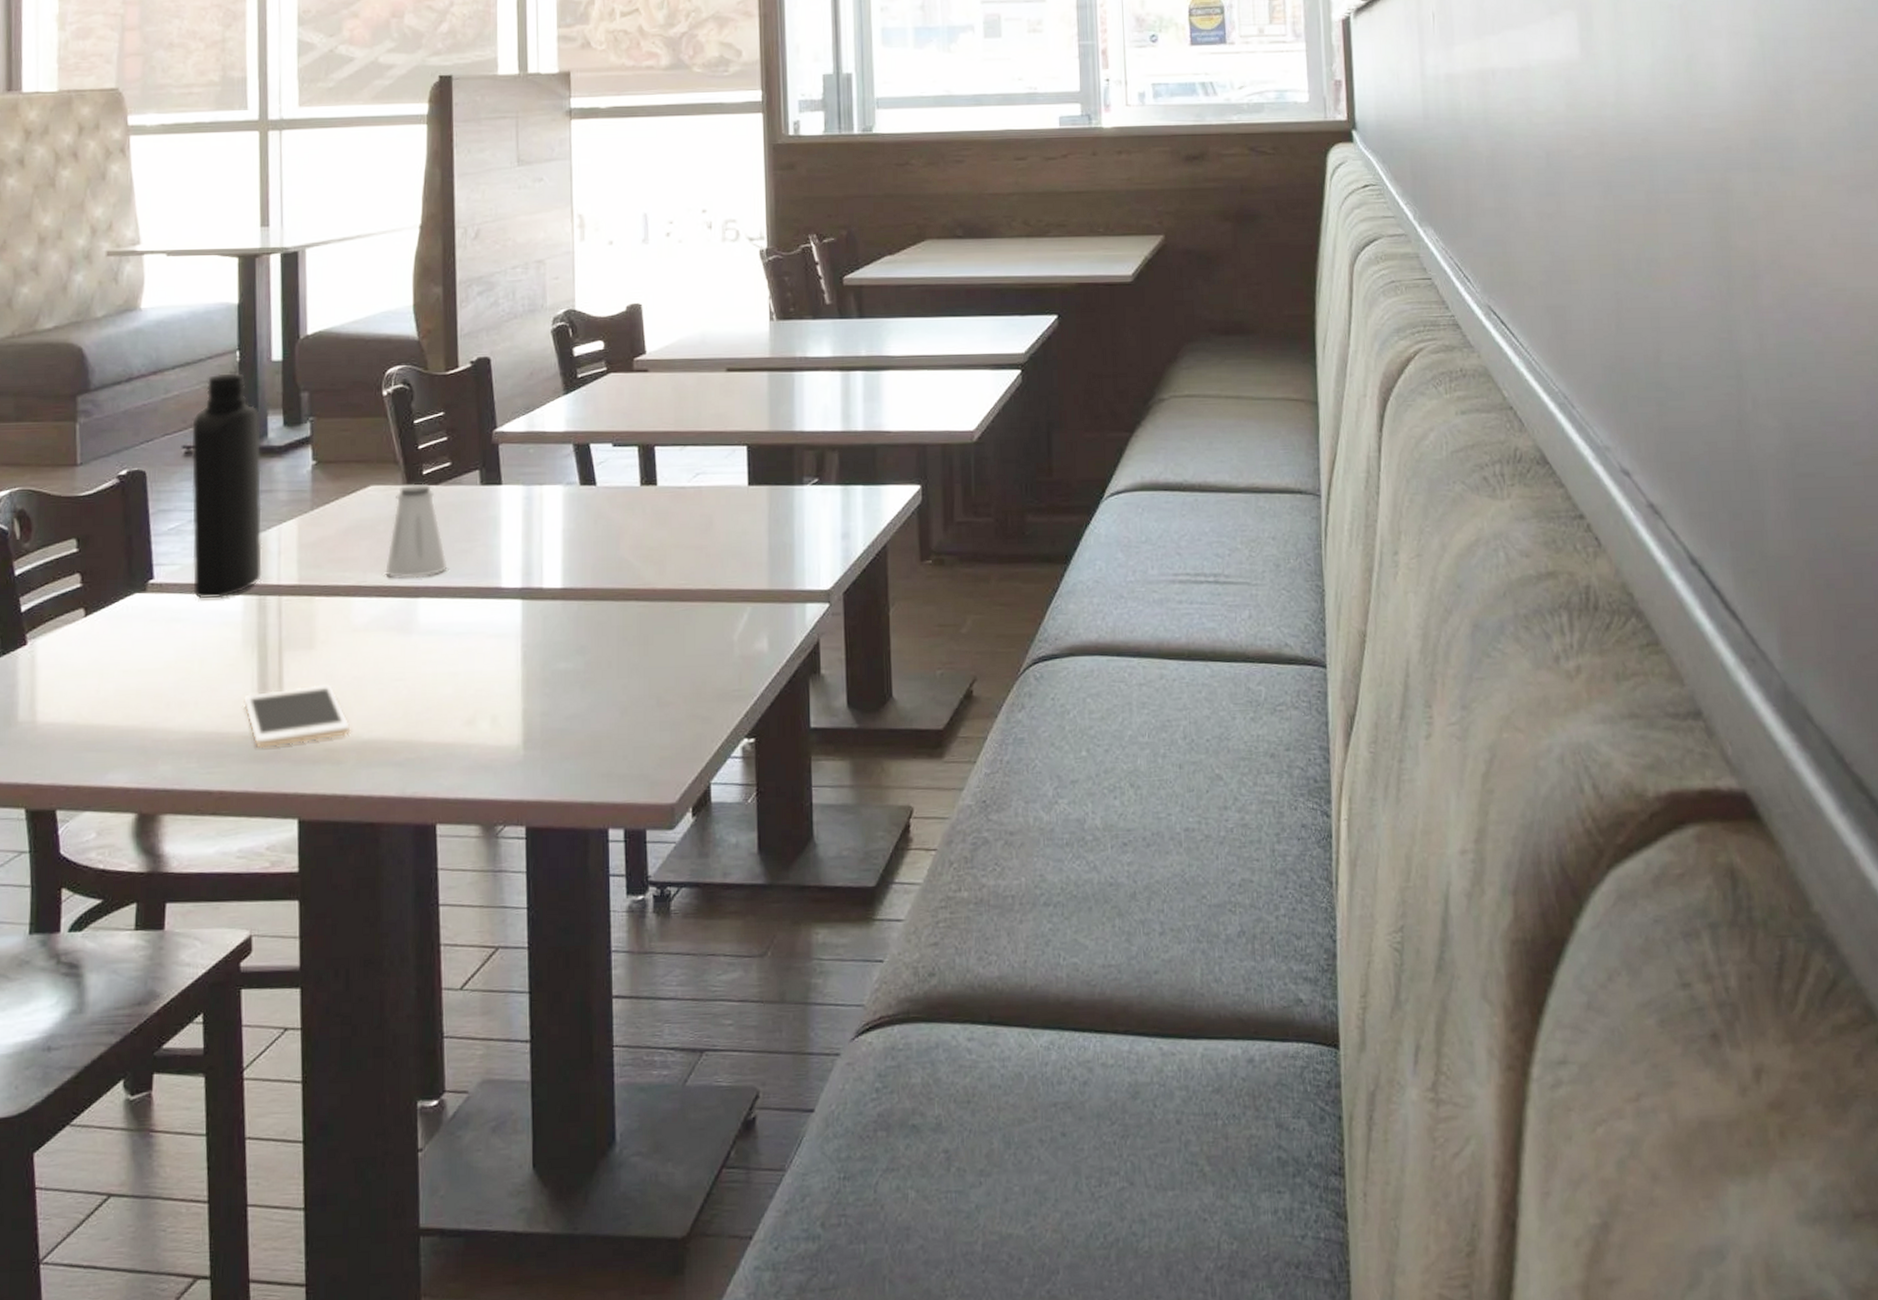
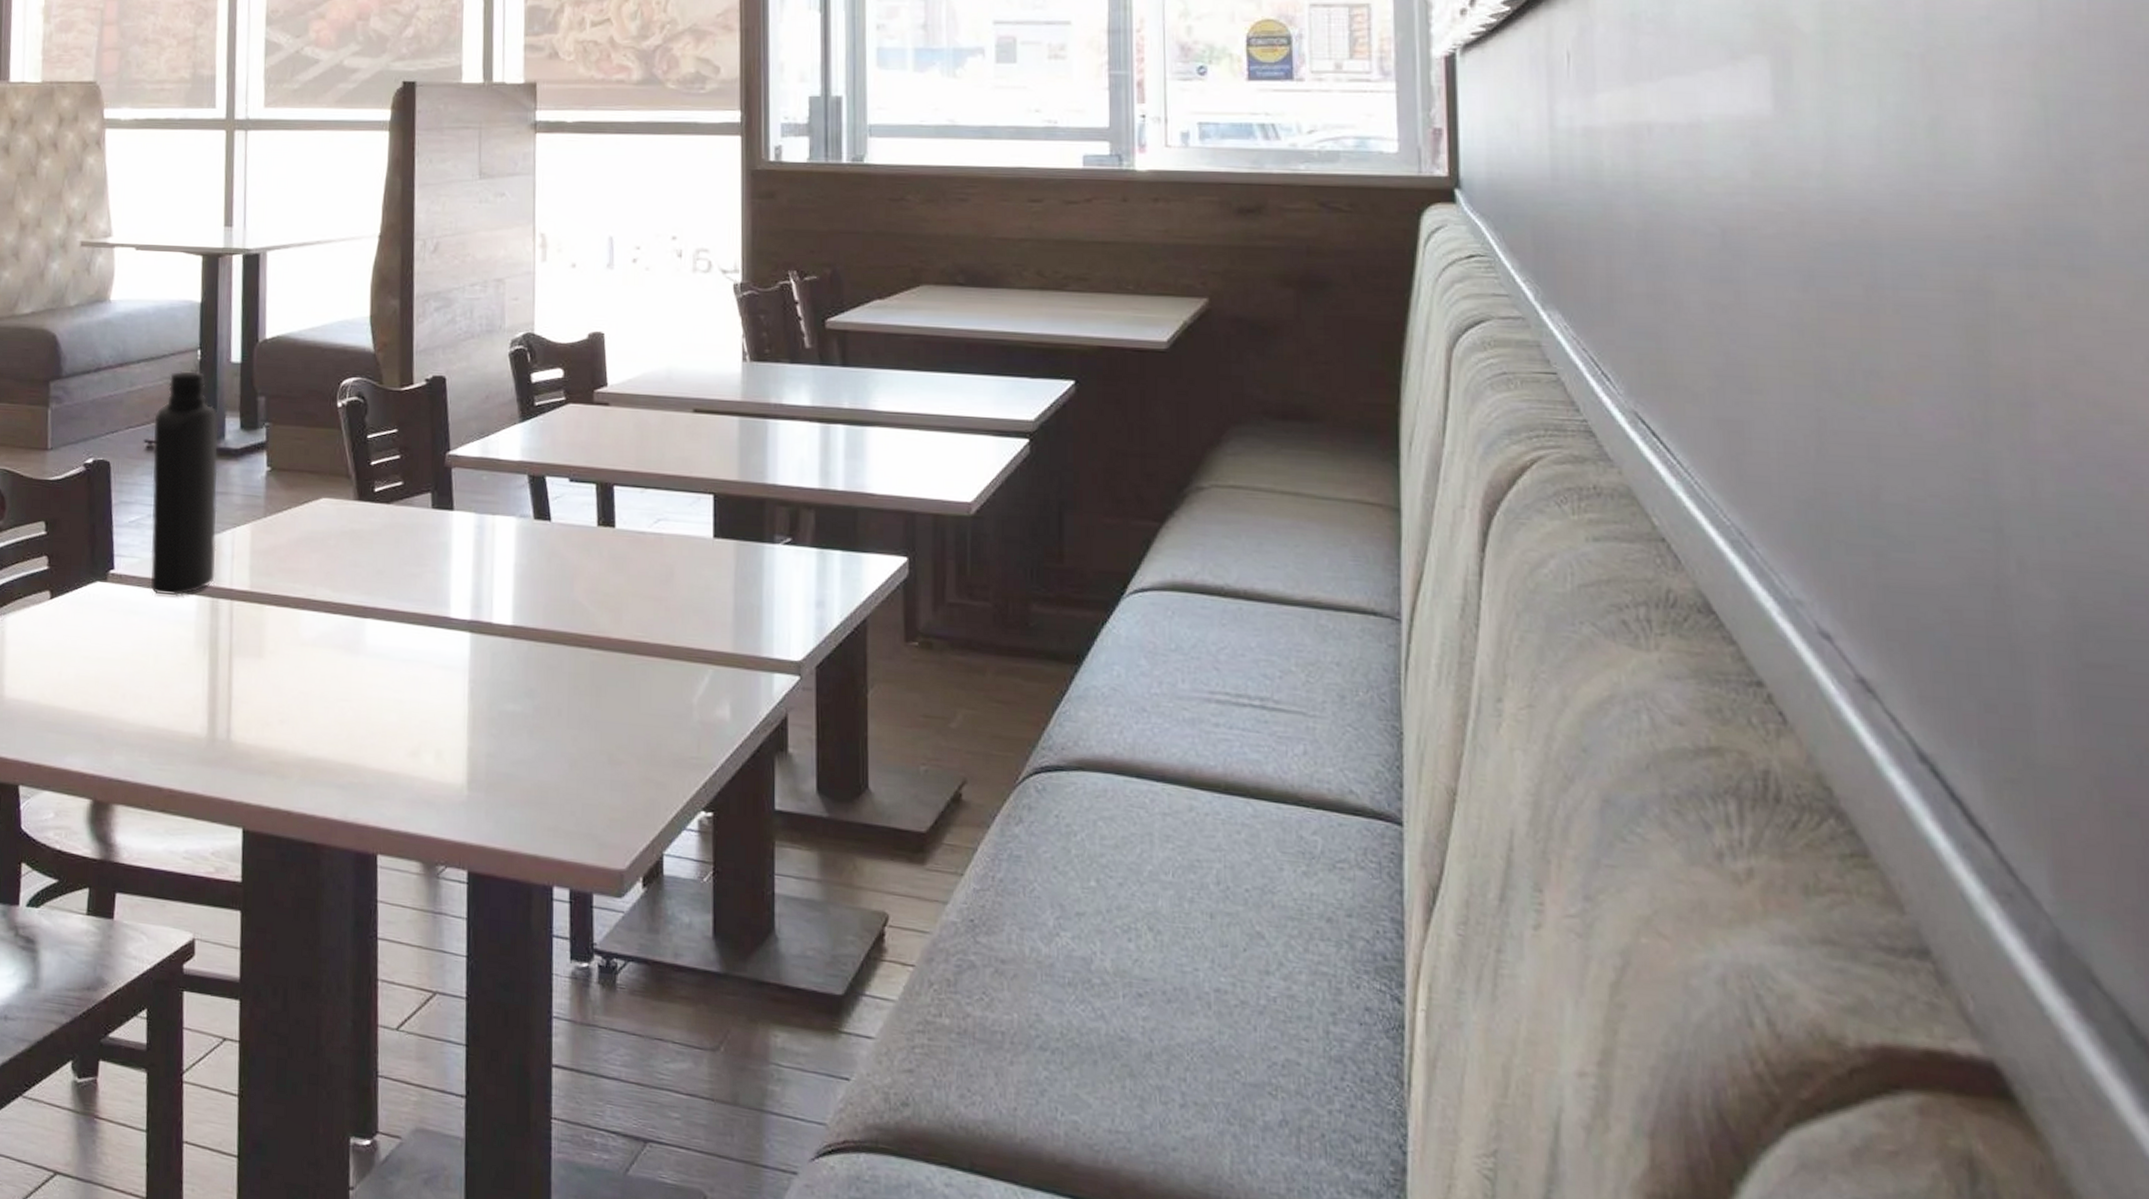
cell phone: present [244,684,351,747] -> none [194,694,296,752]
saltshaker: present [384,483,448,578] -> none [333,500,397,598]

